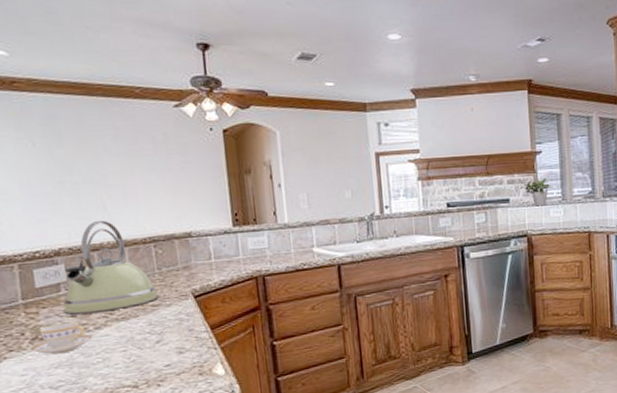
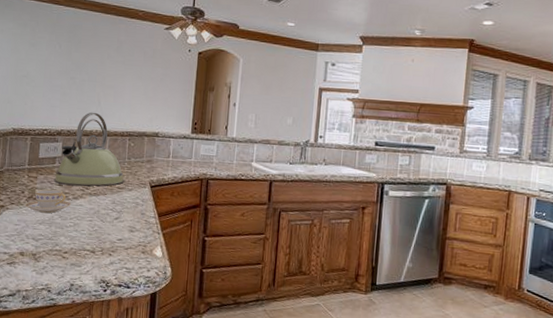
potted plant: present [524,178,550,207] -> none [451,132,477,159]

